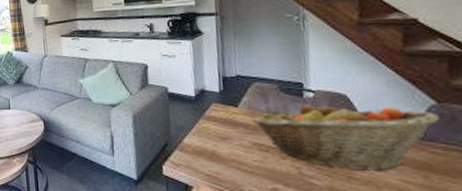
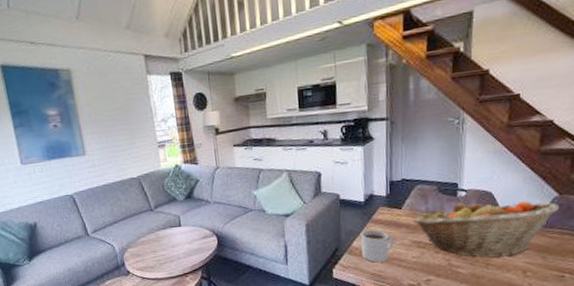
mug: none [192,127,231,163] -> present [361,230,394,263]

